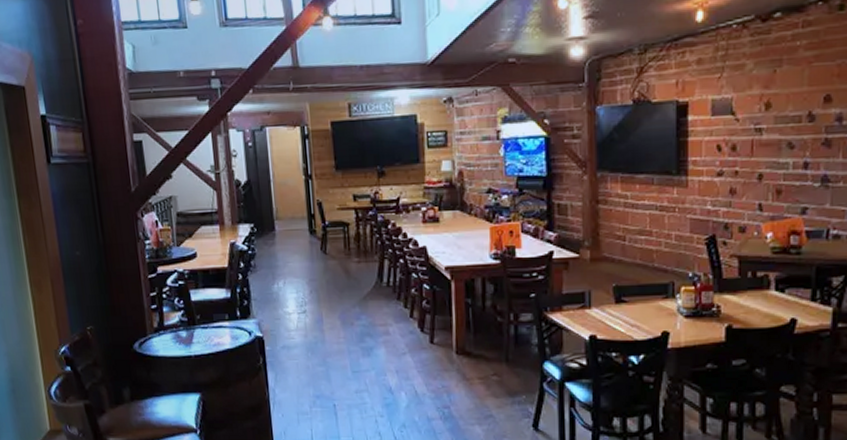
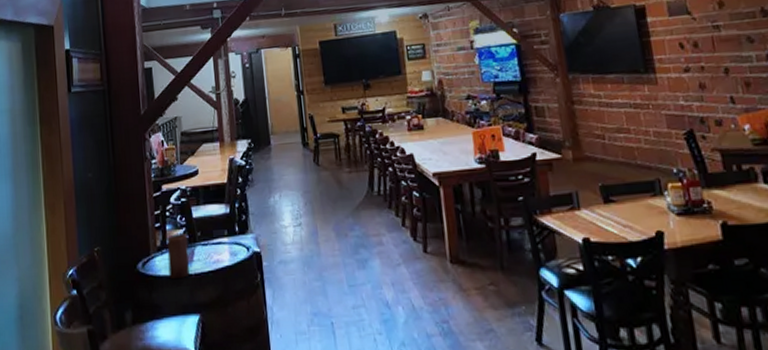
candle: none [164,316,189,360] -> present [167,233,190,280]

